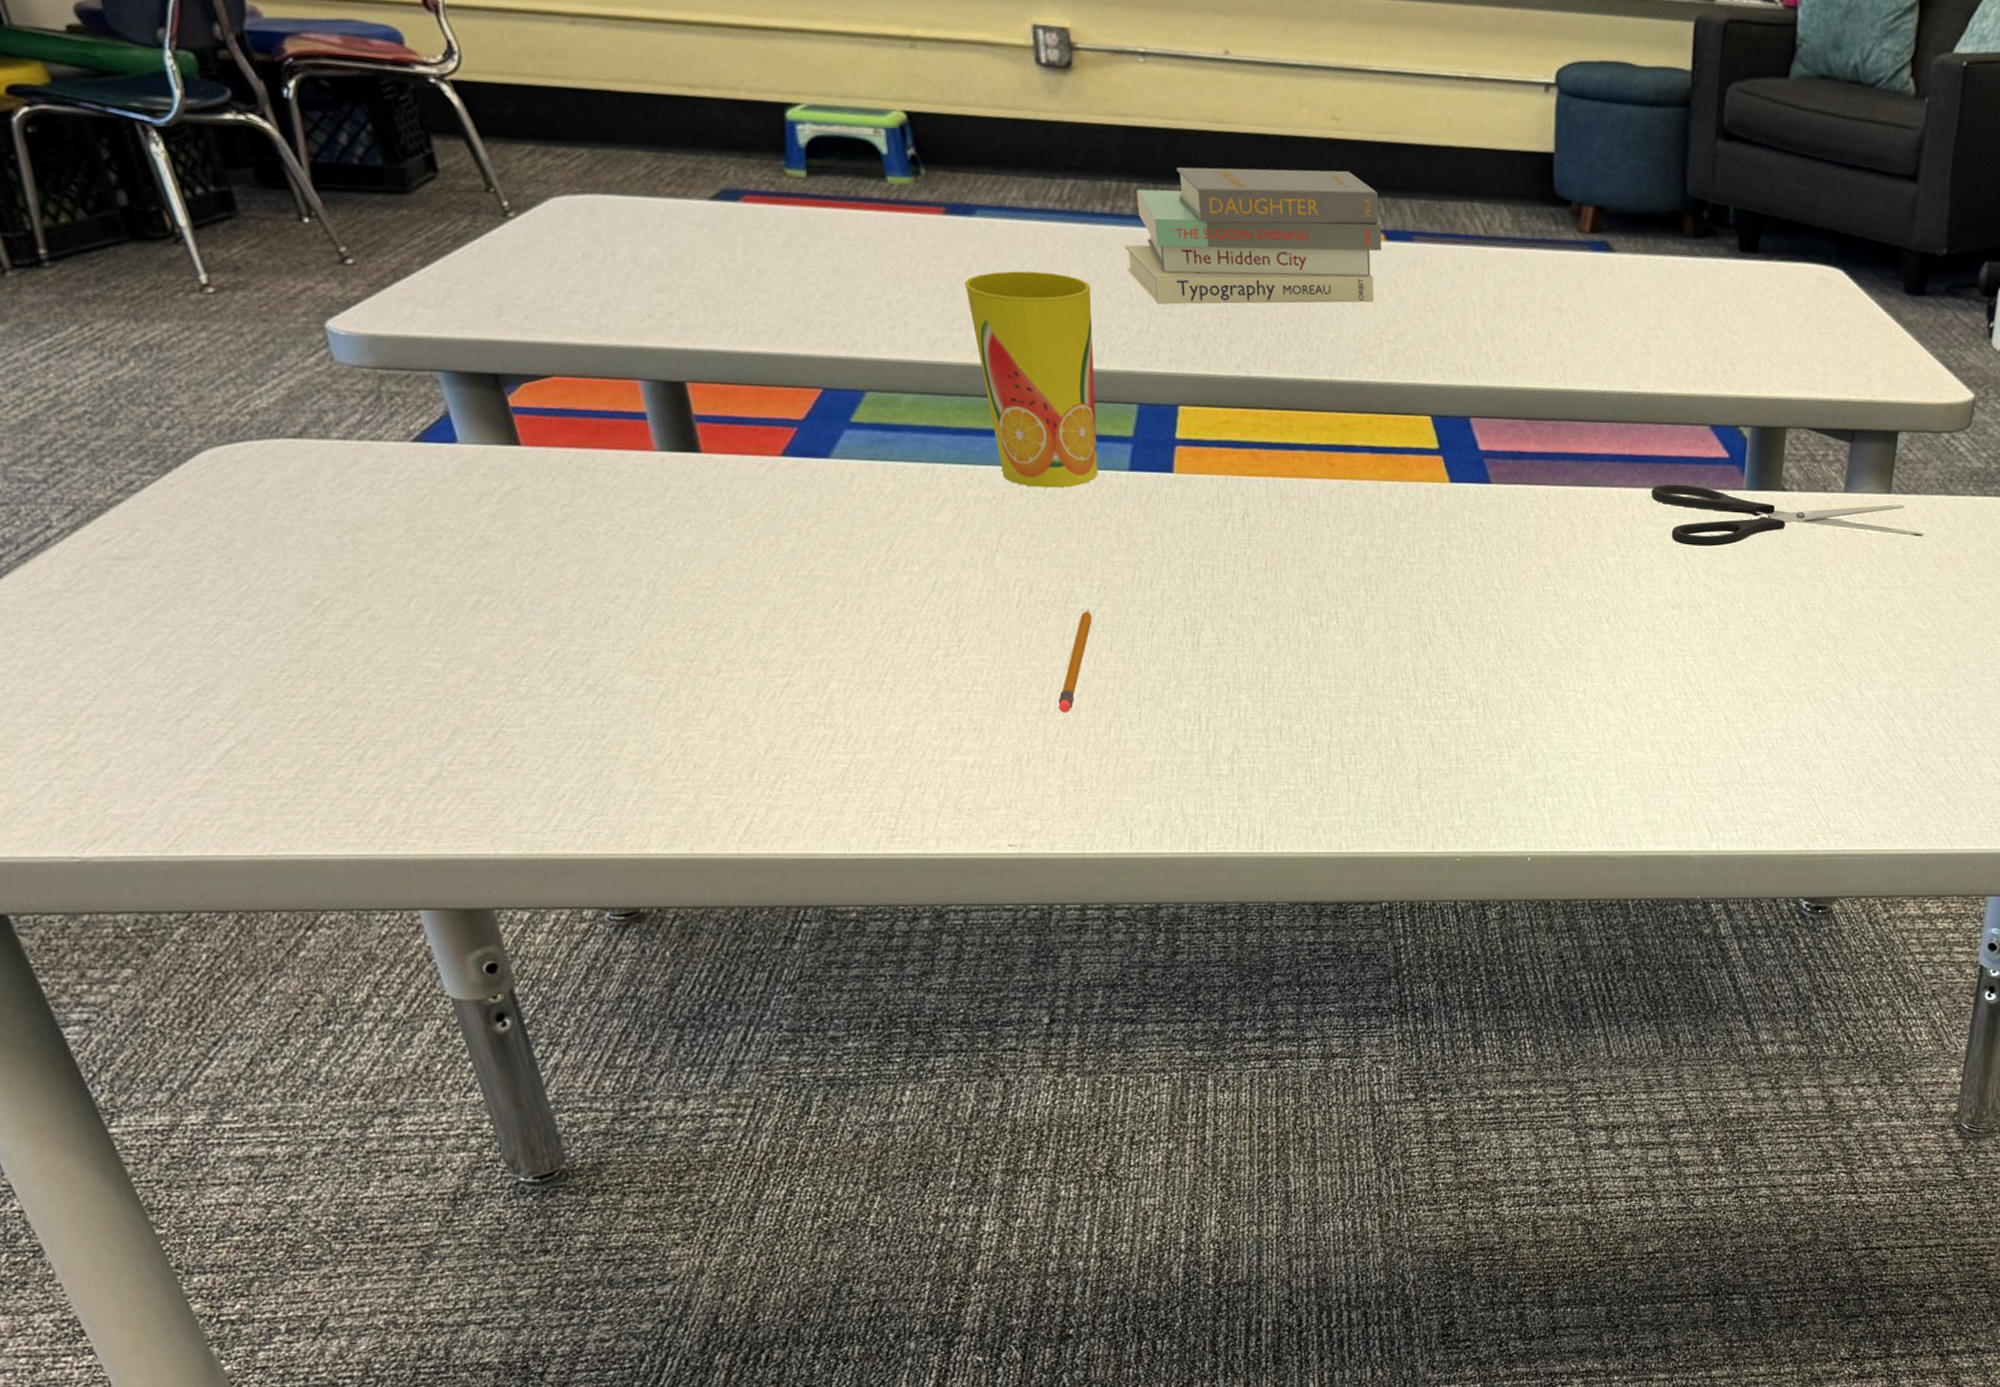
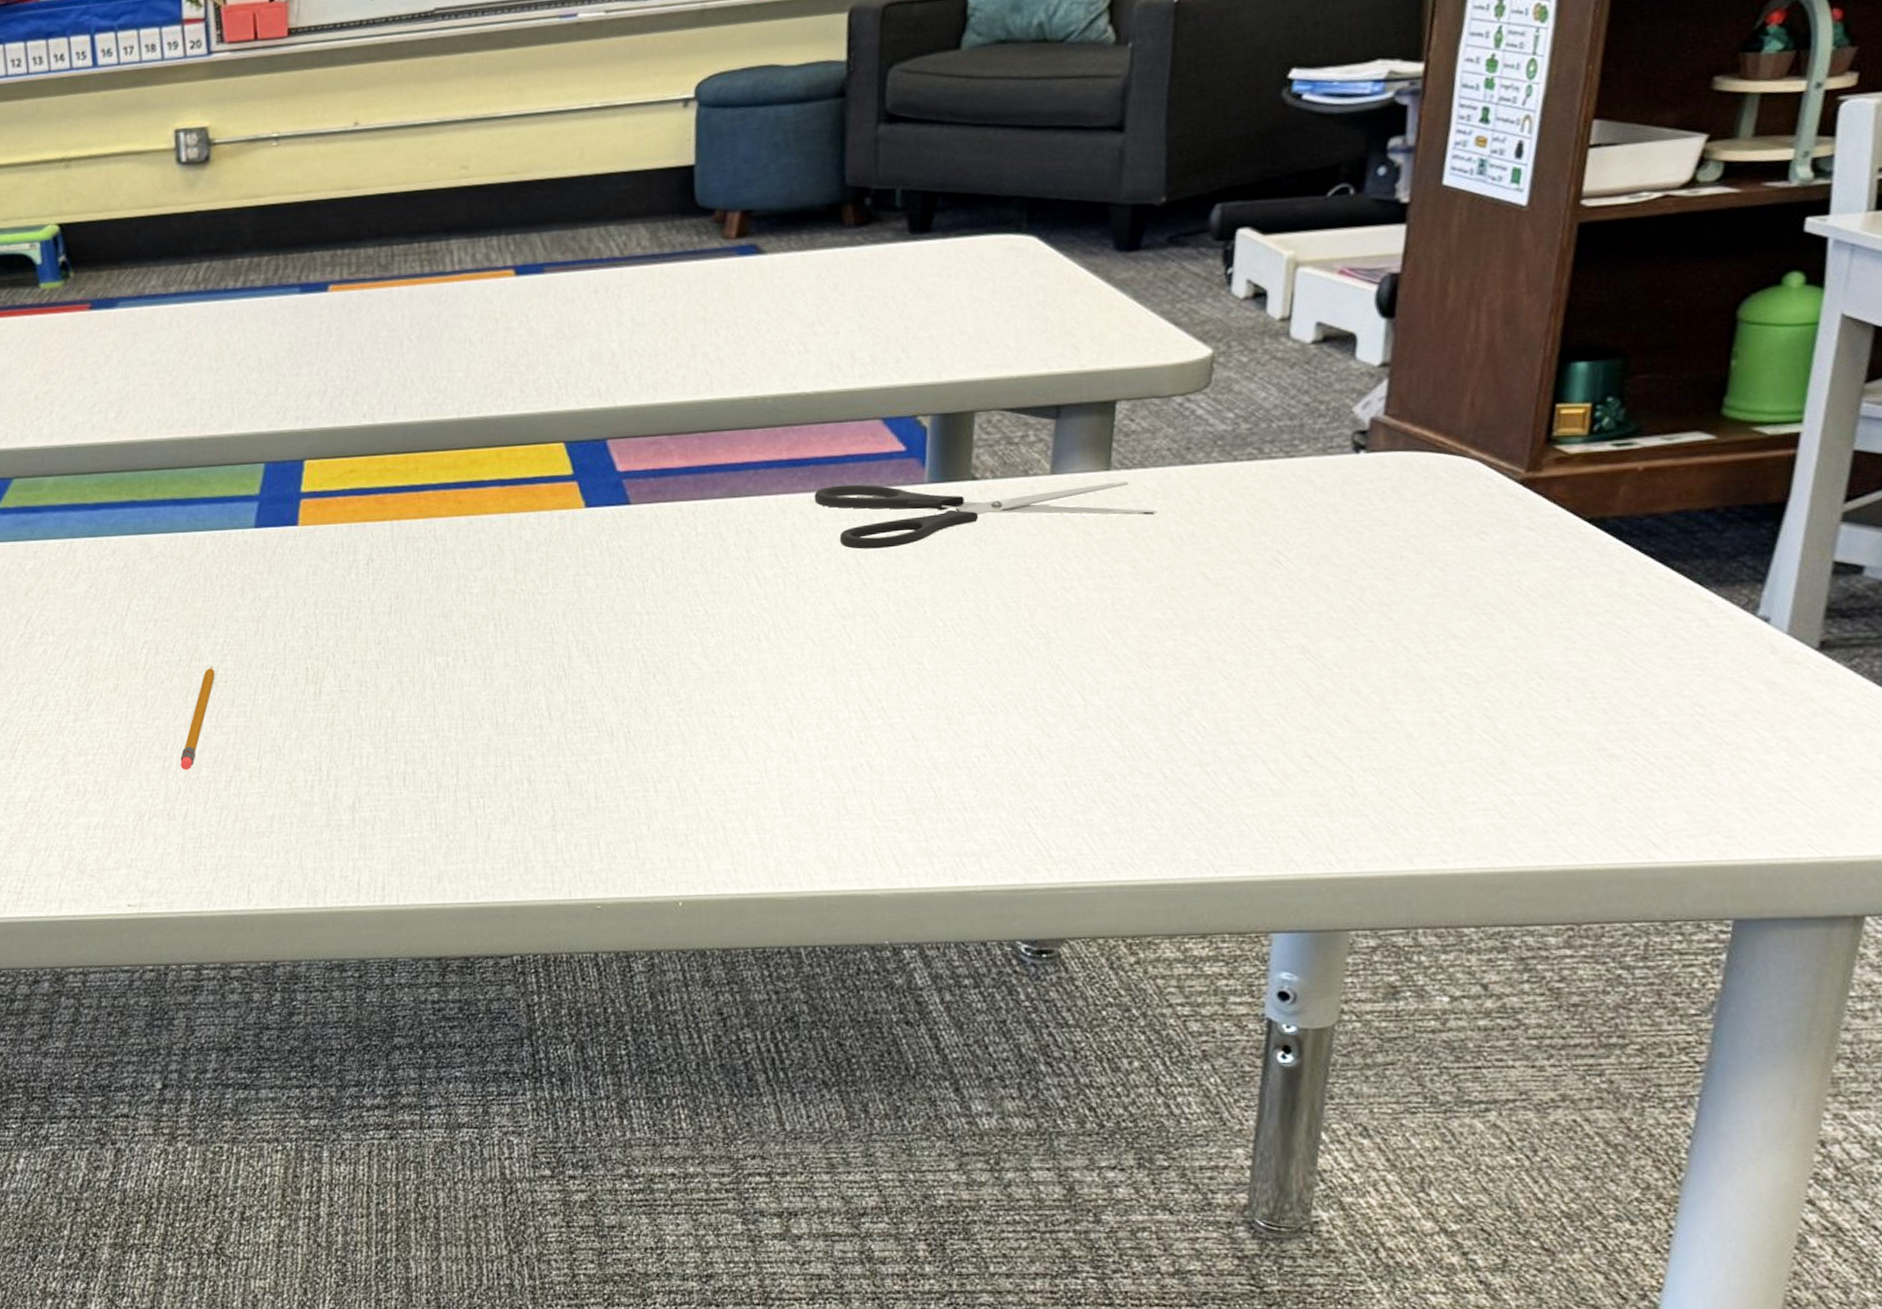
cup: present [964,271,1098,488] -> none [105,350,225,552]
books: present [1125,167,1381,305] -> none [255,214,511,366]

